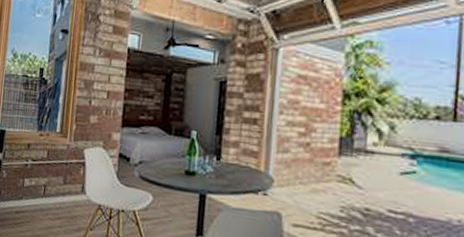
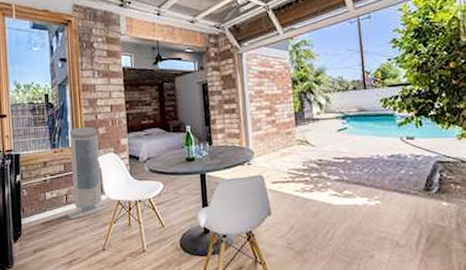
air purifier: none [43,111,89,216] -> present [68,127,109,220]

